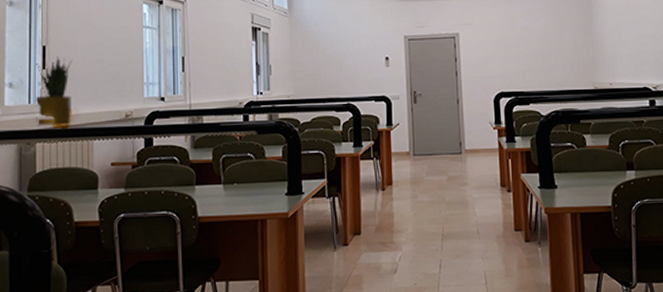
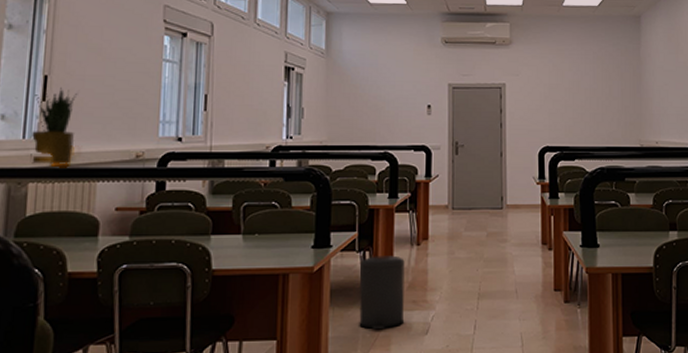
pedal bin: none [331,200,373,270] -> present [359,255,405,330]

